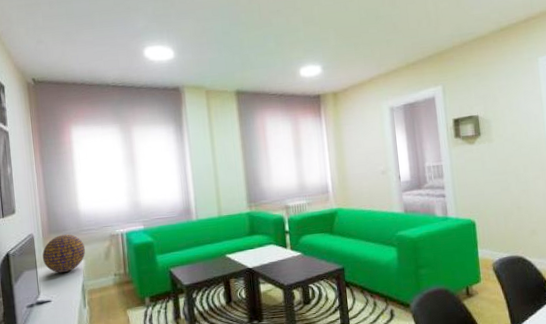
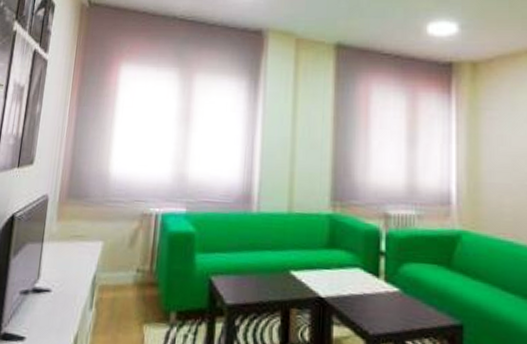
decorative orb: present [42,234,86,273] -> none [52,202,108,254]

